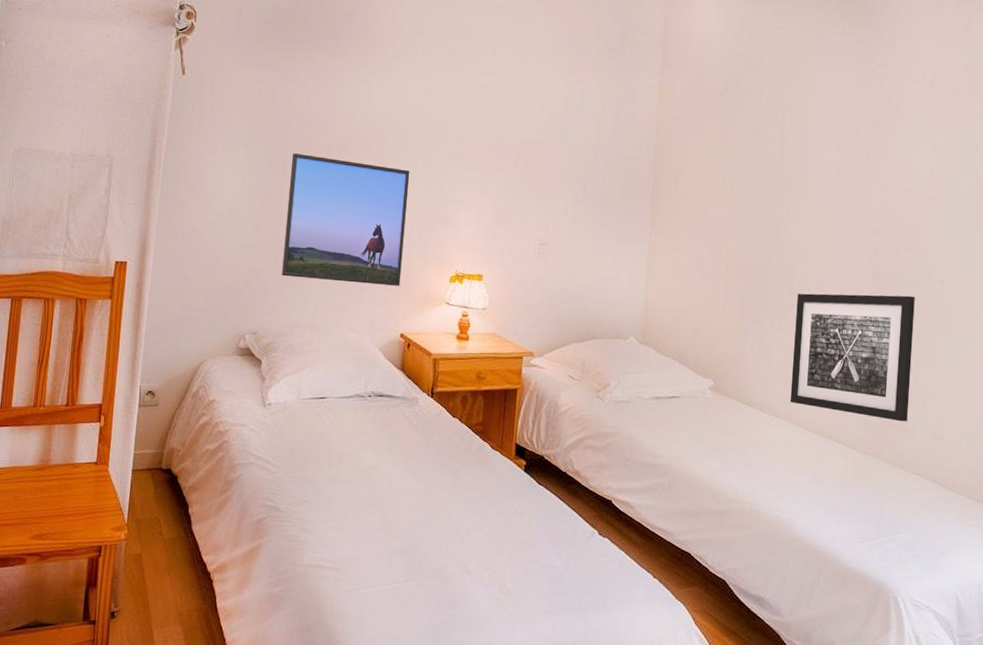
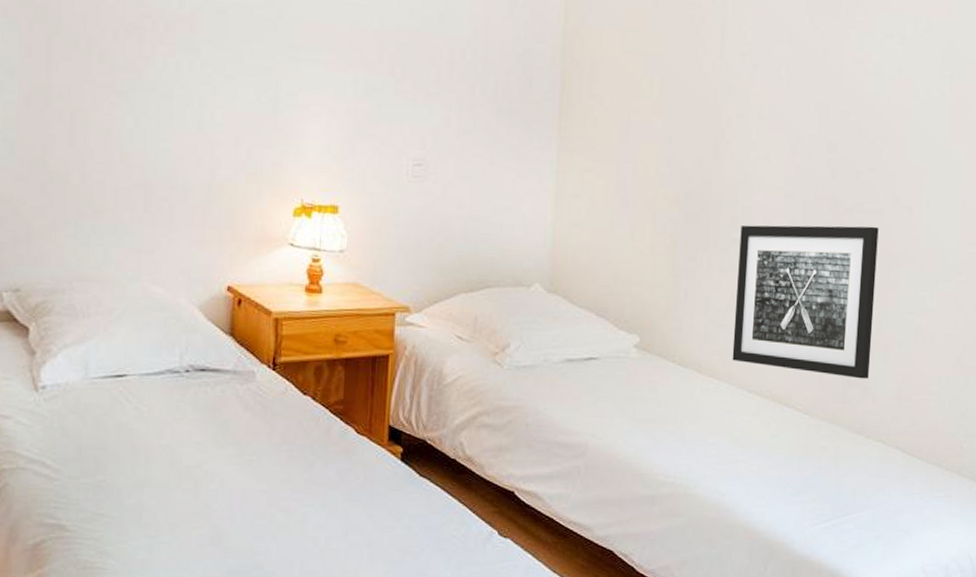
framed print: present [282,152,410,286] -> none [53,36,233,222]

